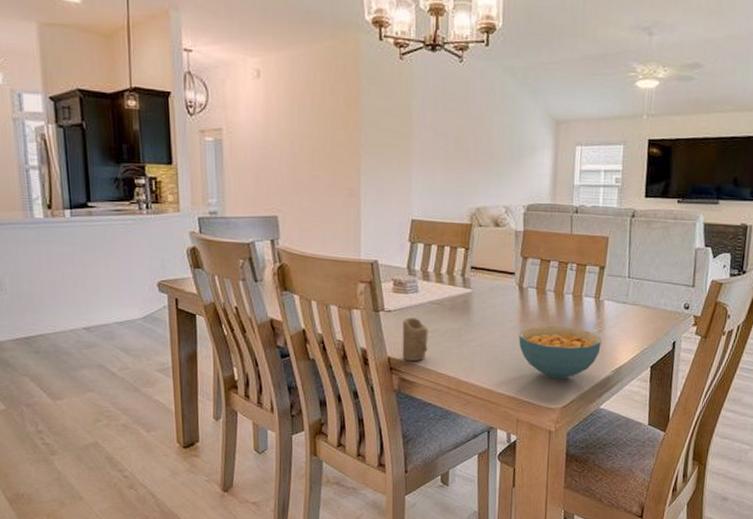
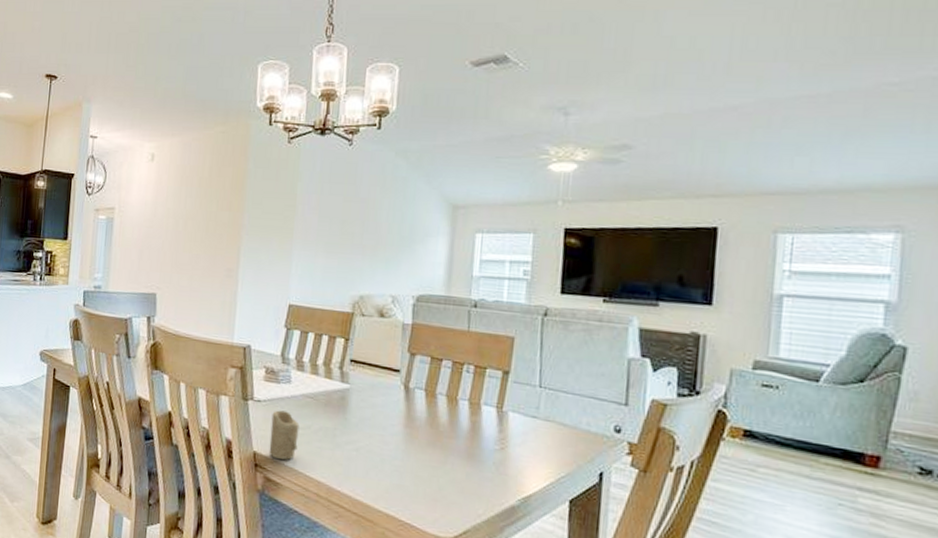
cereal bowl: present [518,326,602,380] -> none [402,434,505,503]

